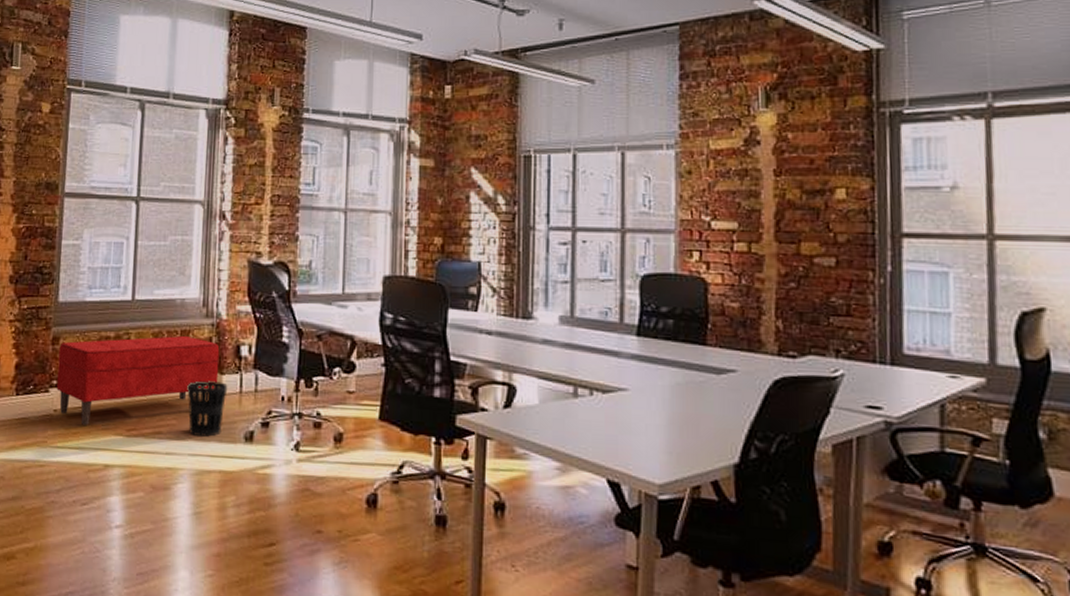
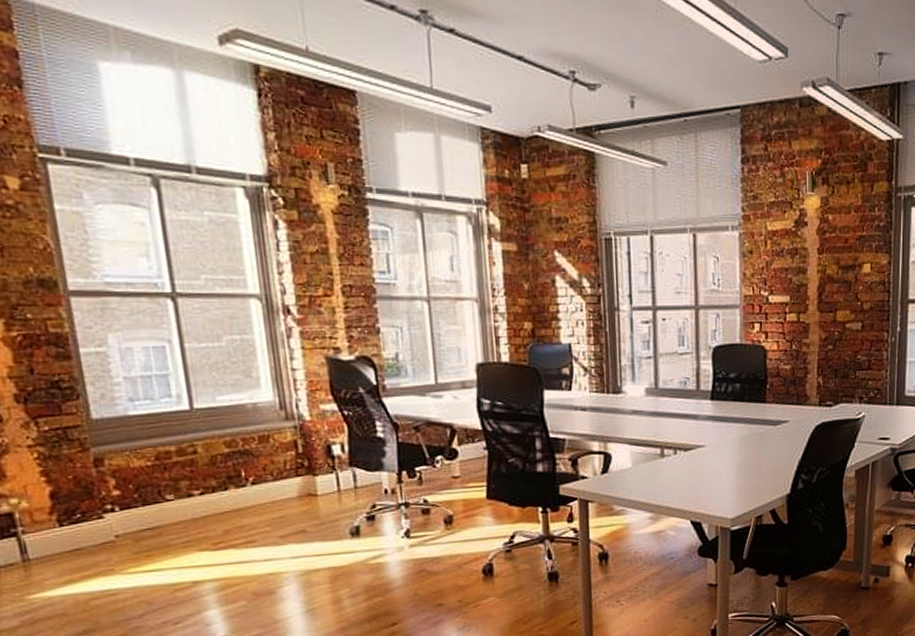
bench: present [56,335,220,425] -> none [105,440,312,546]
wastebasket: present [187,380,228,437] -> none [276,483,324,539]

